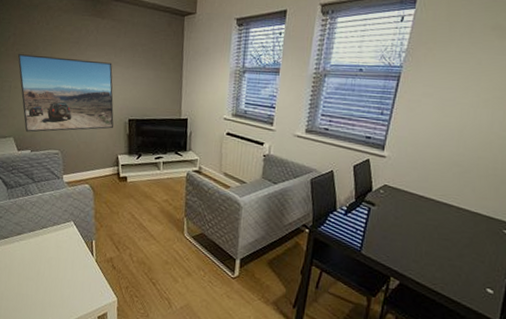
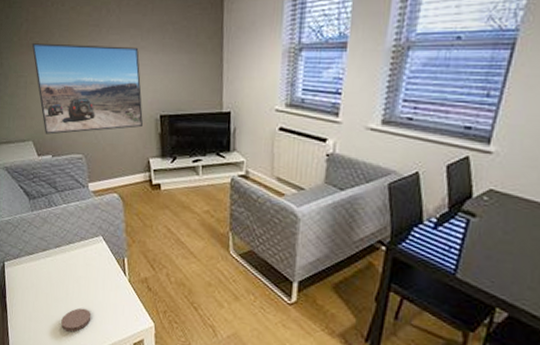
coaster: none [31,286,60,309] -> present [61,307,92,332]

